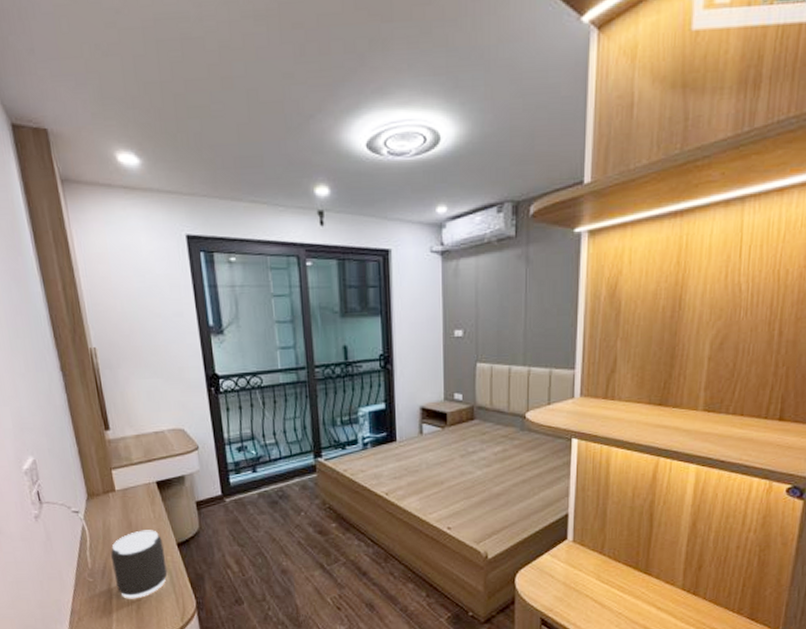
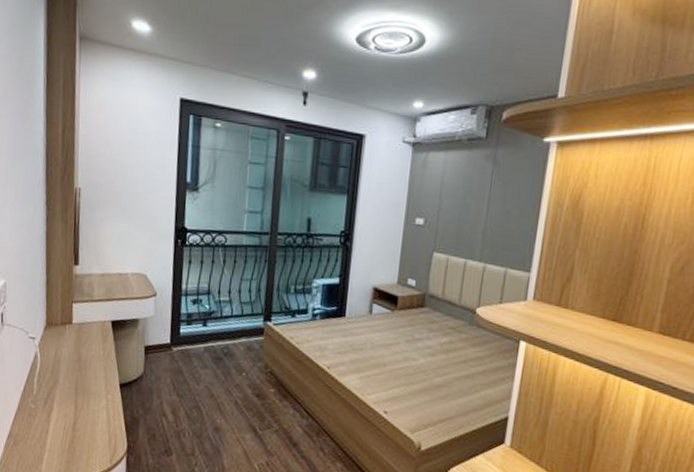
speaker: present [111,530,168,599] -> none [55,365,107,433]

